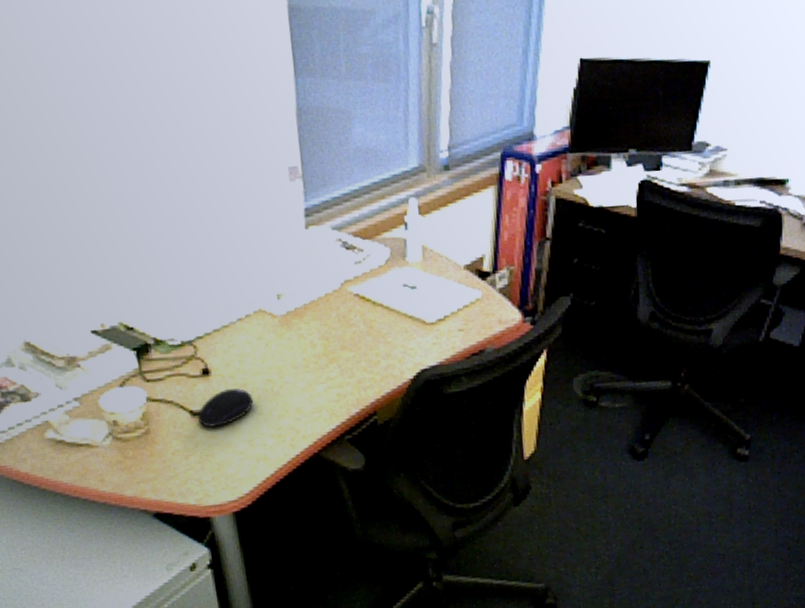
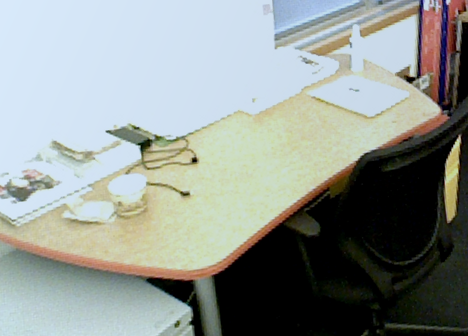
computer mouse: present [196,387,254,428] -> none [186,172,232,205]

